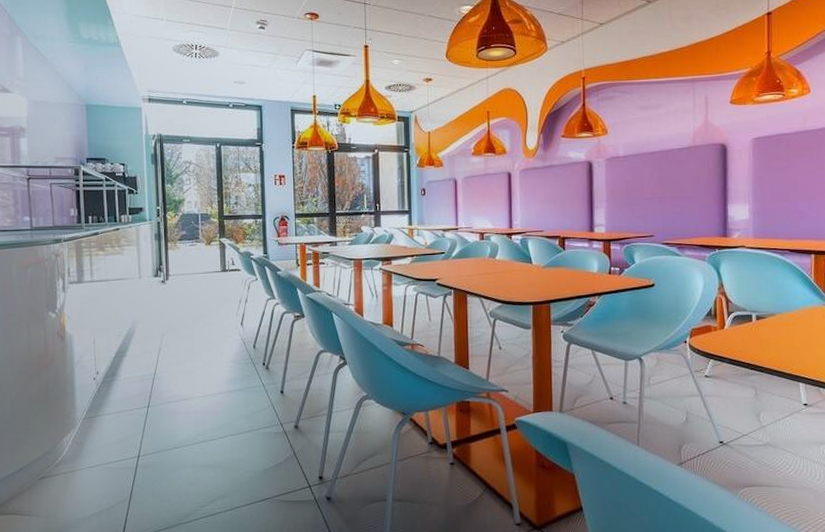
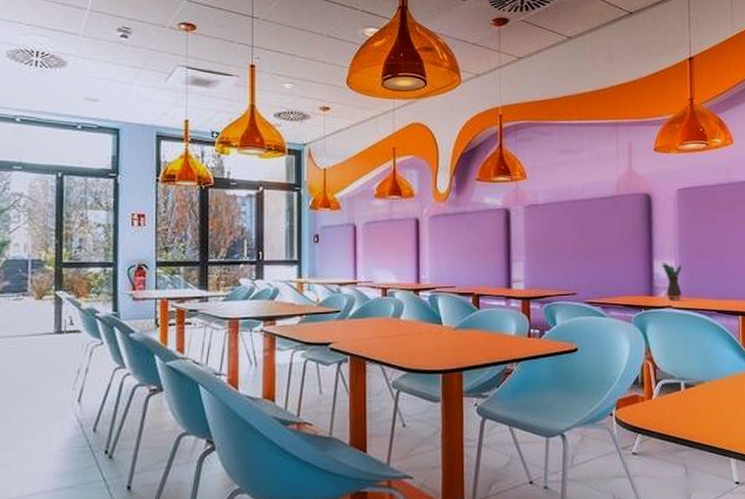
vase: none [736,206,756,242] -> present [662,261,682,302]

